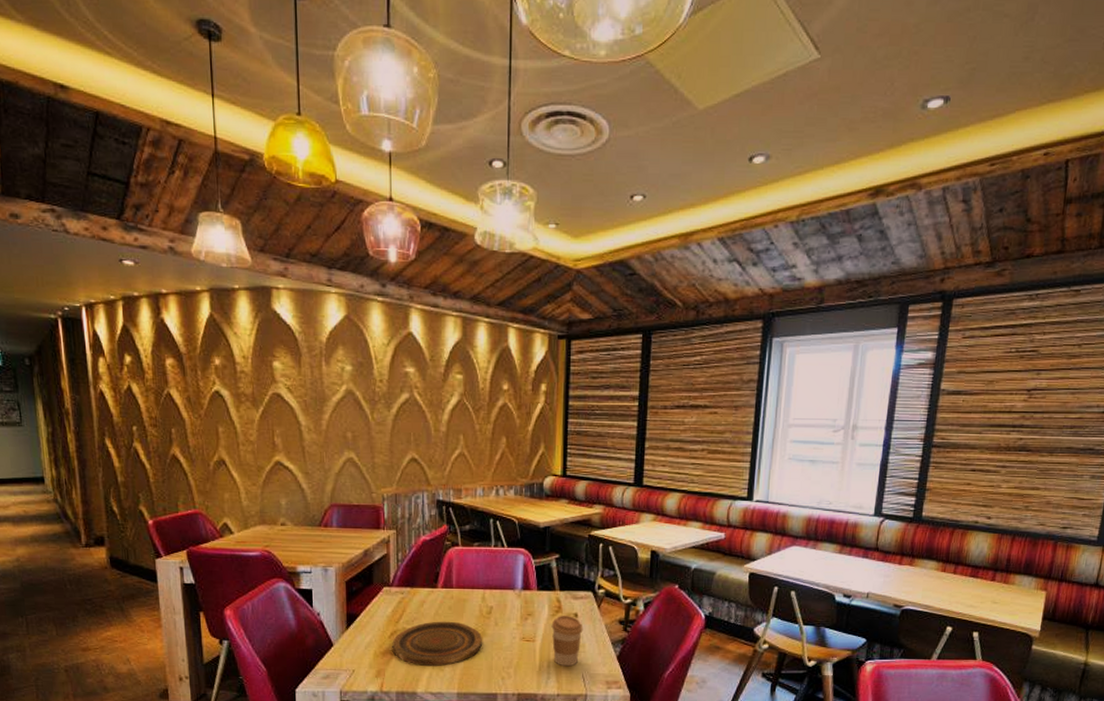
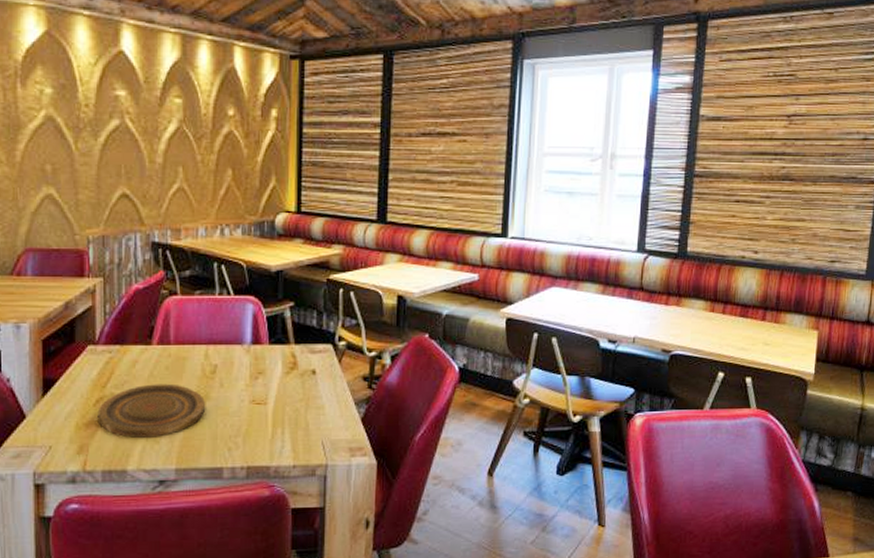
coffee cup: present [551,616,583,667] -> none [285,373,322,433]

